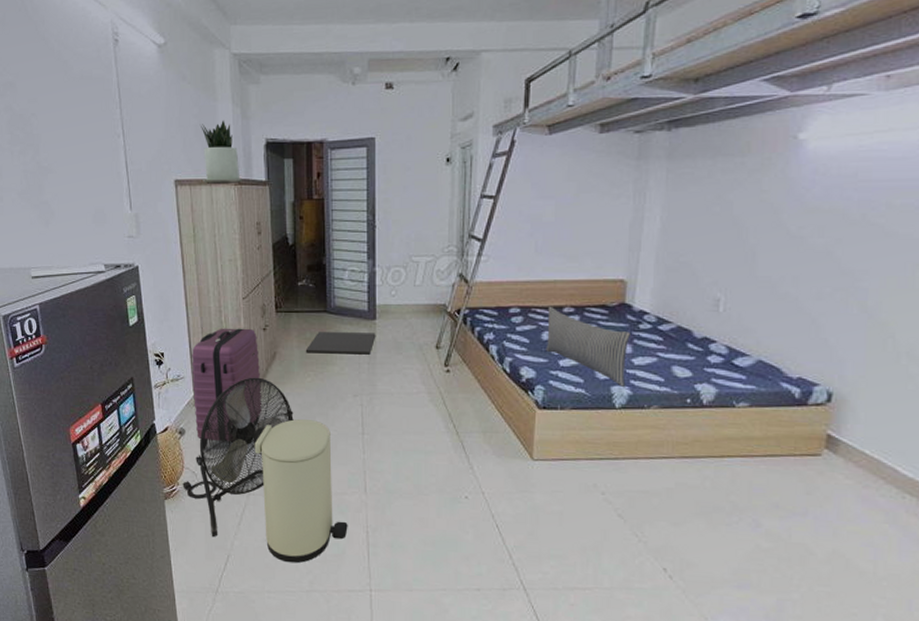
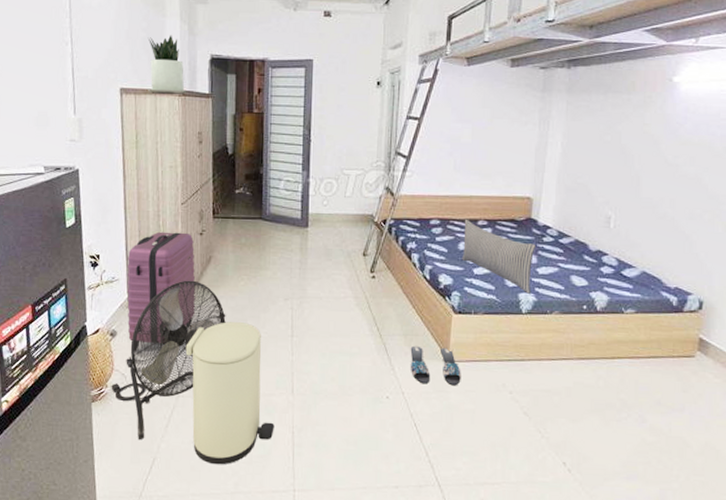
doormat: present [305,332,375,355] -> none [240,238,307,260]
slippers: none [490,443,547,486] -> present [410,345,461,386]

